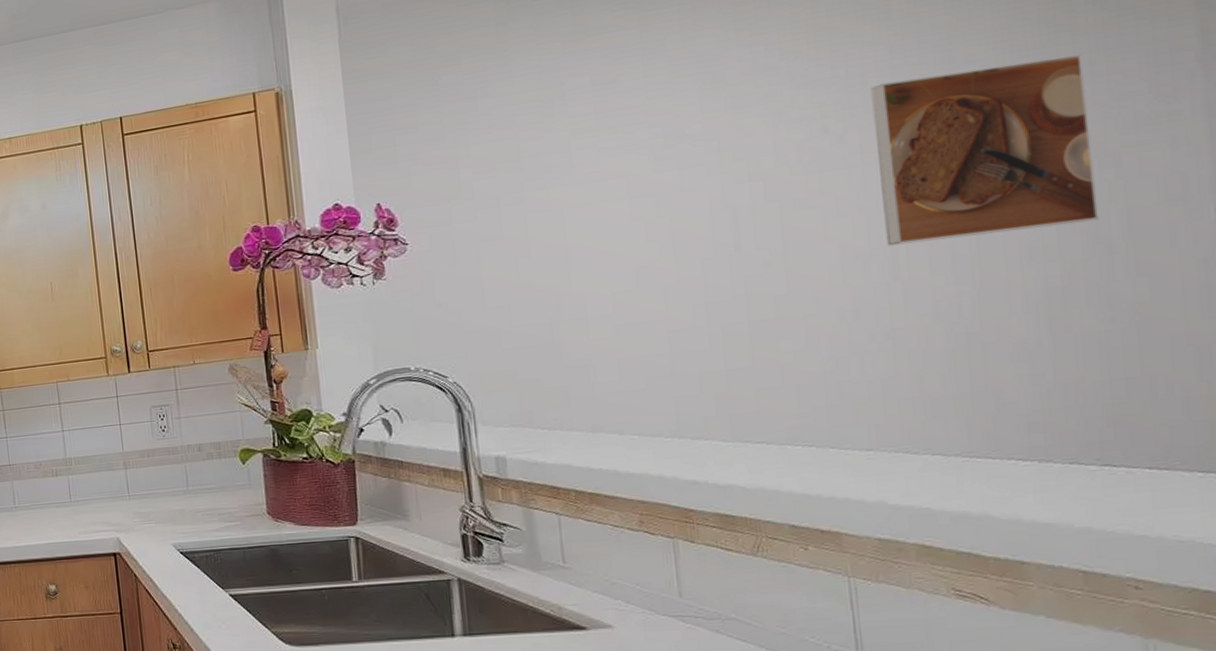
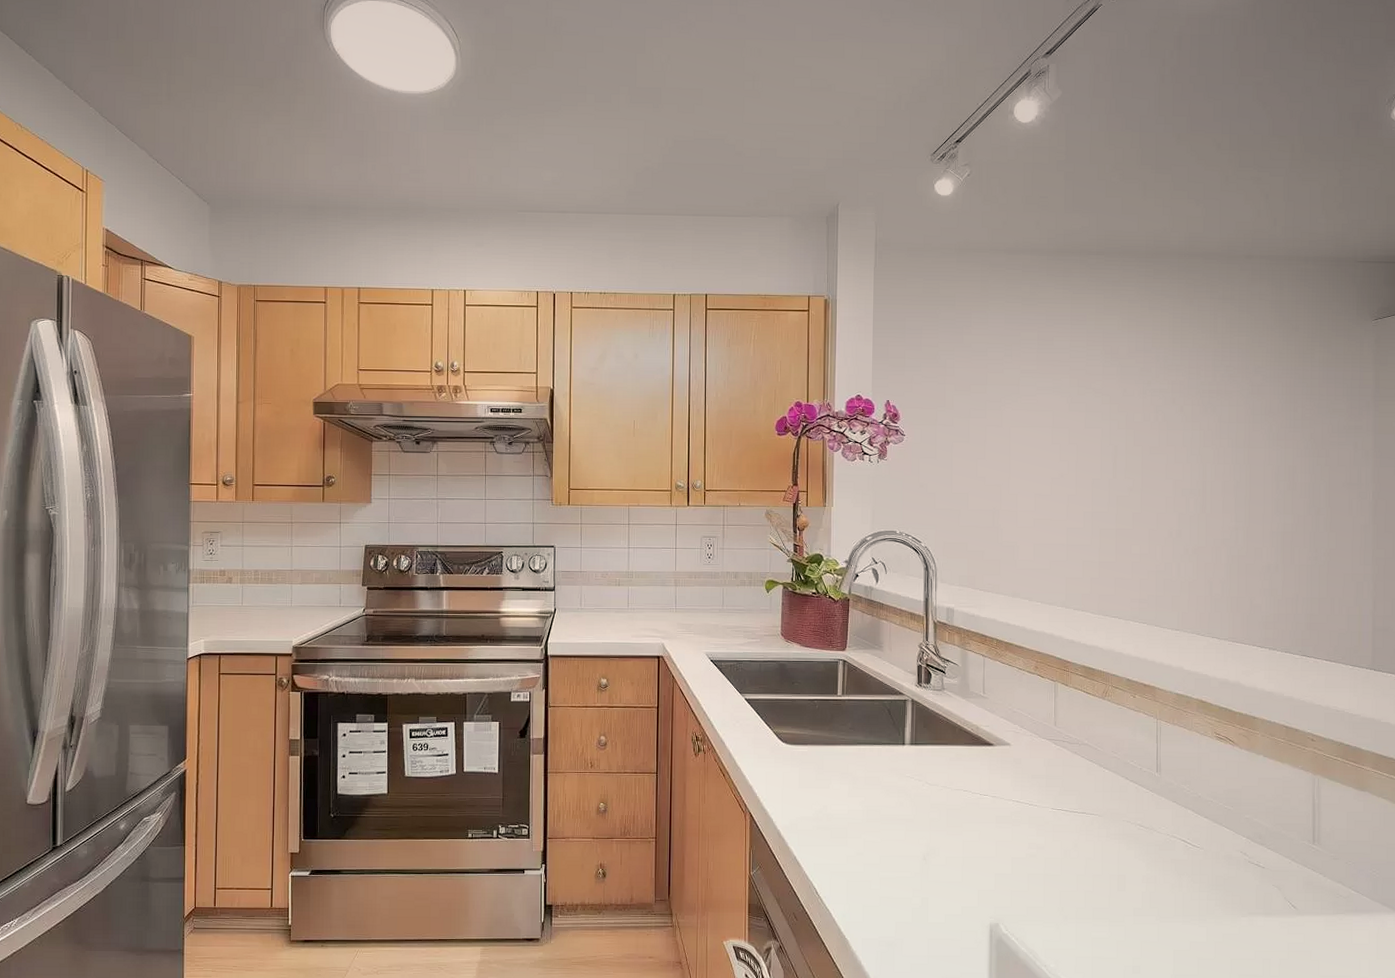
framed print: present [871,54,1099,246] -> none [1200,375,1315,491]

